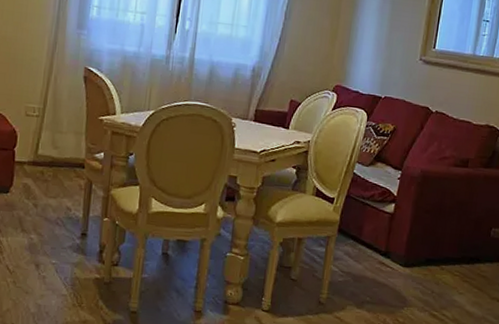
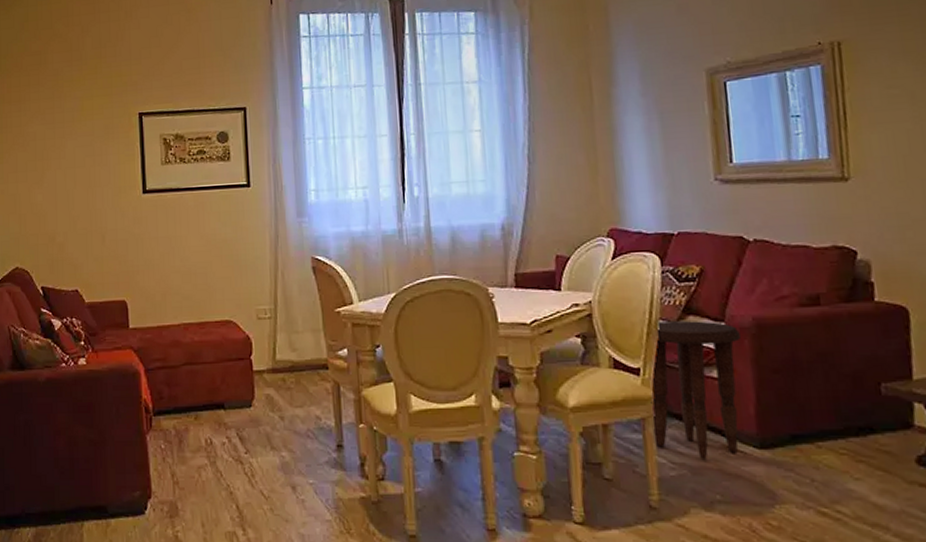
side table: none [333,164,410,271] -> present [650,321,741,459]

